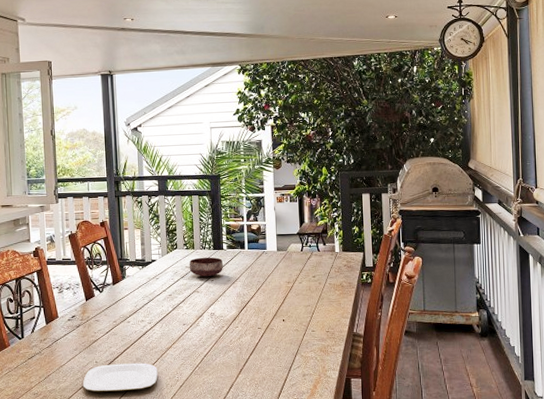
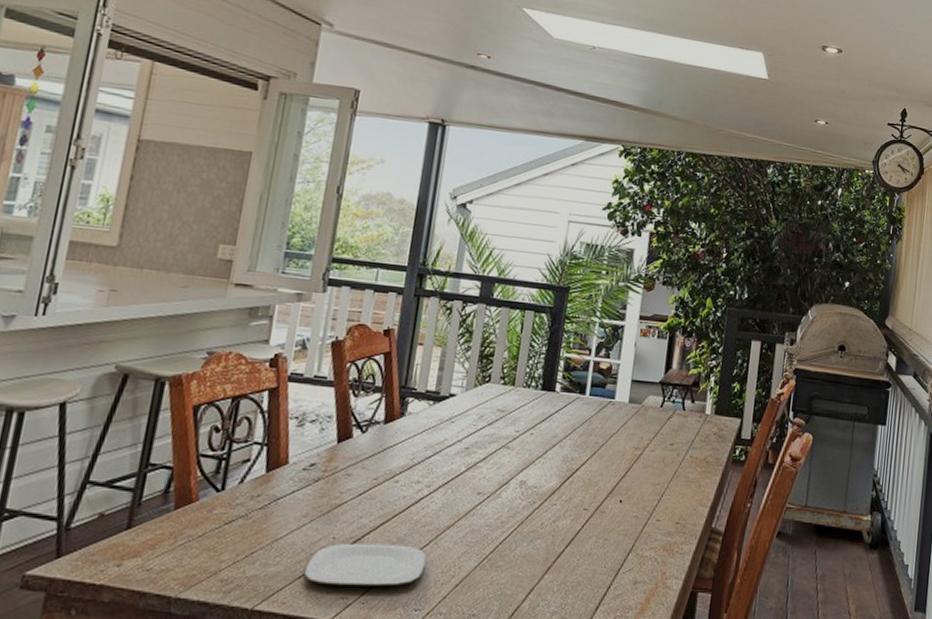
bowl: present [189,257,223,277] -> none [502,398,552,428]

